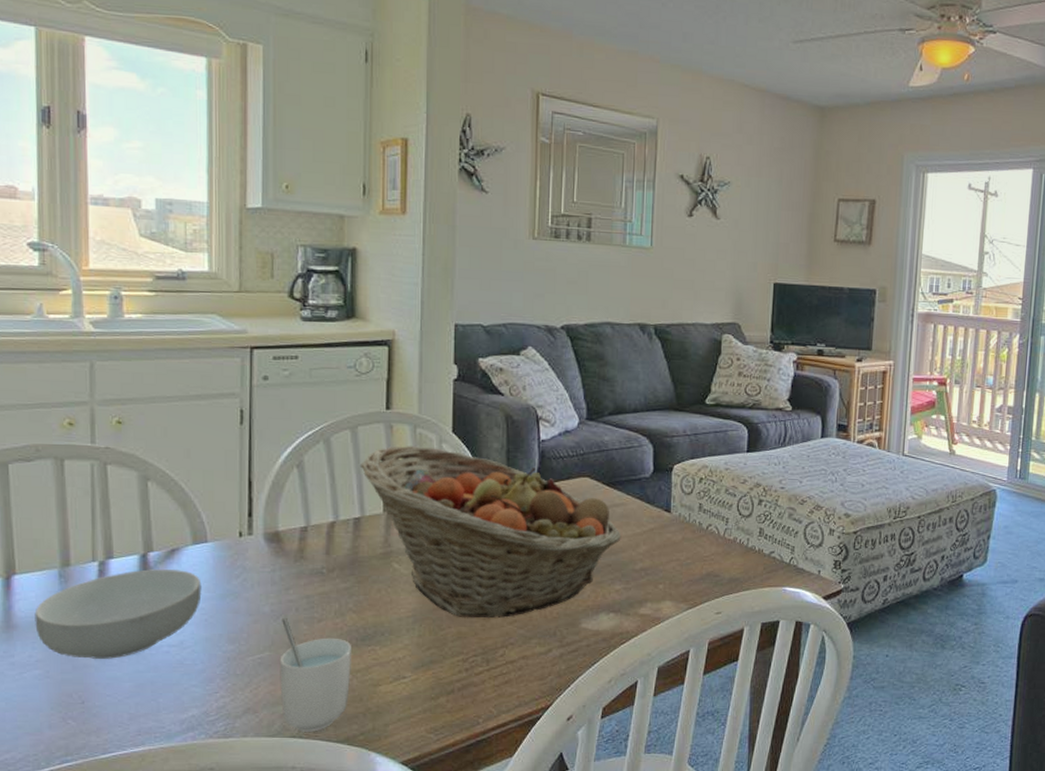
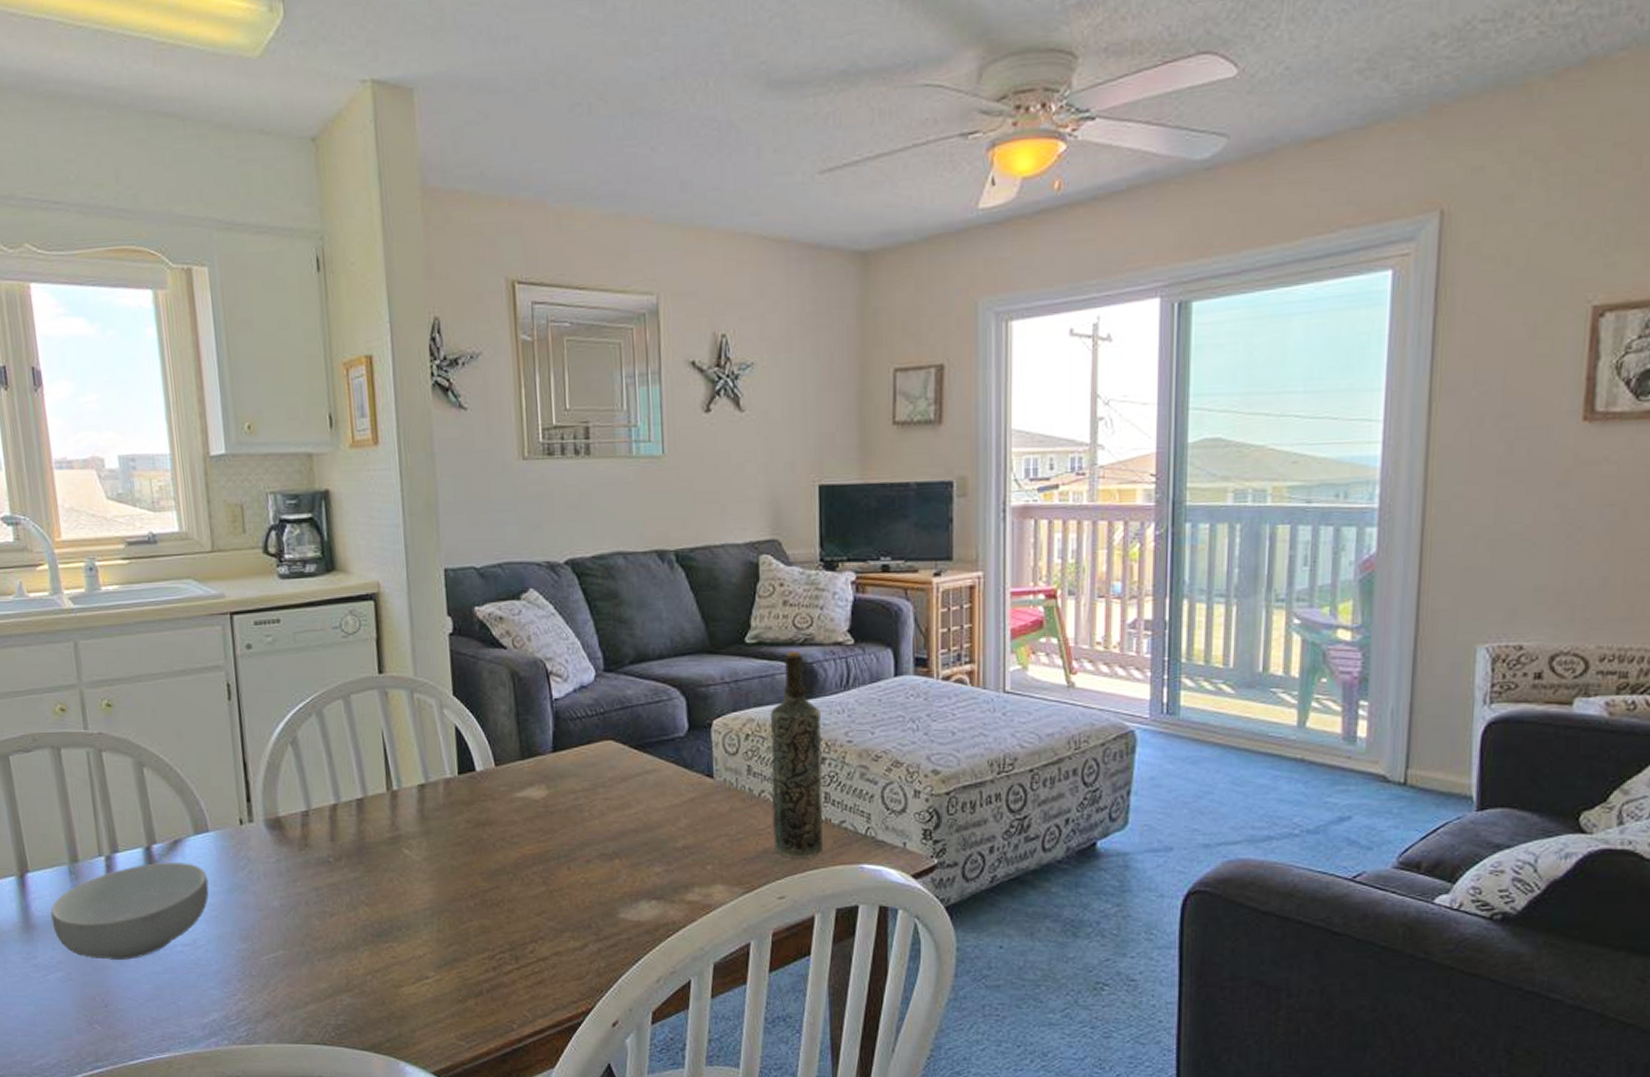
cup: present [280,617,351,732] -> none [292,912,371,1038]
fruit basket: present [359,446,621,618] -> none [356,714,657,908]
bottle: none [716,412,761,581] -> present [769,650,824,859]

